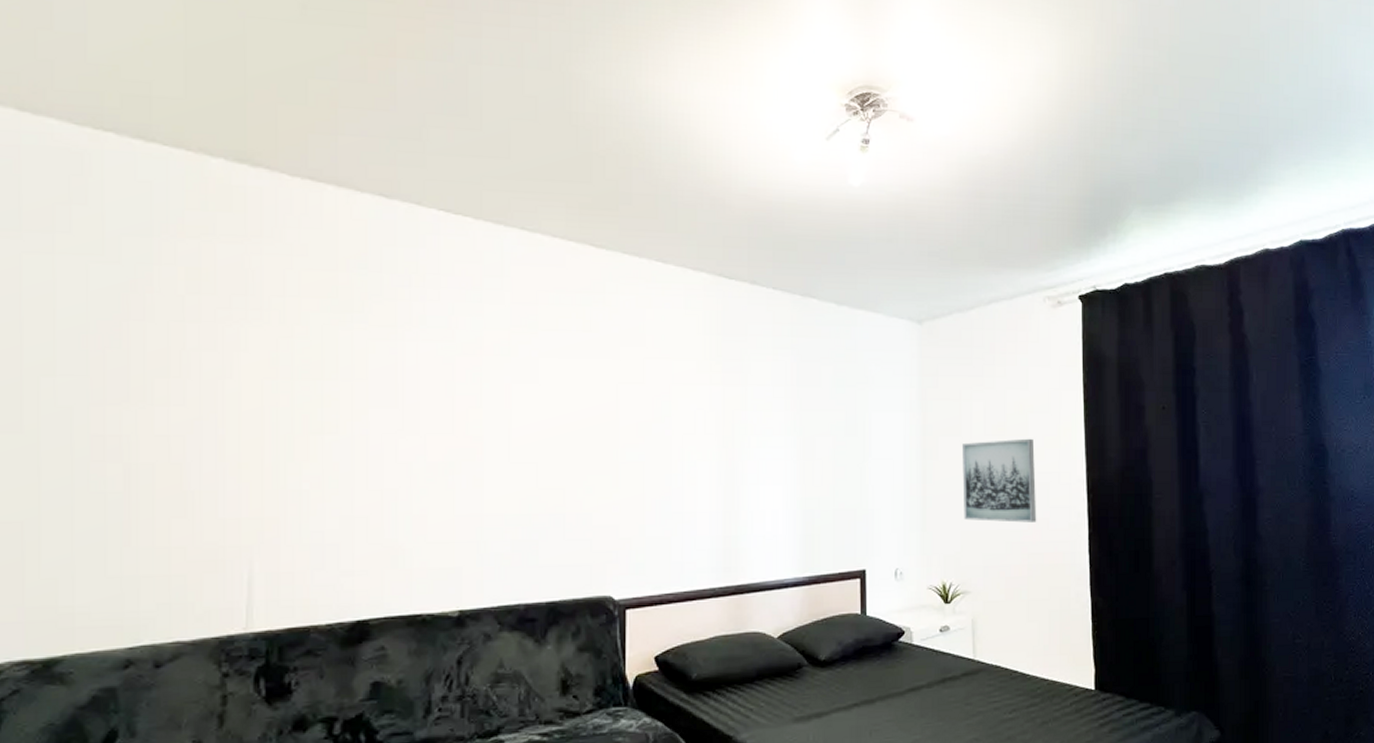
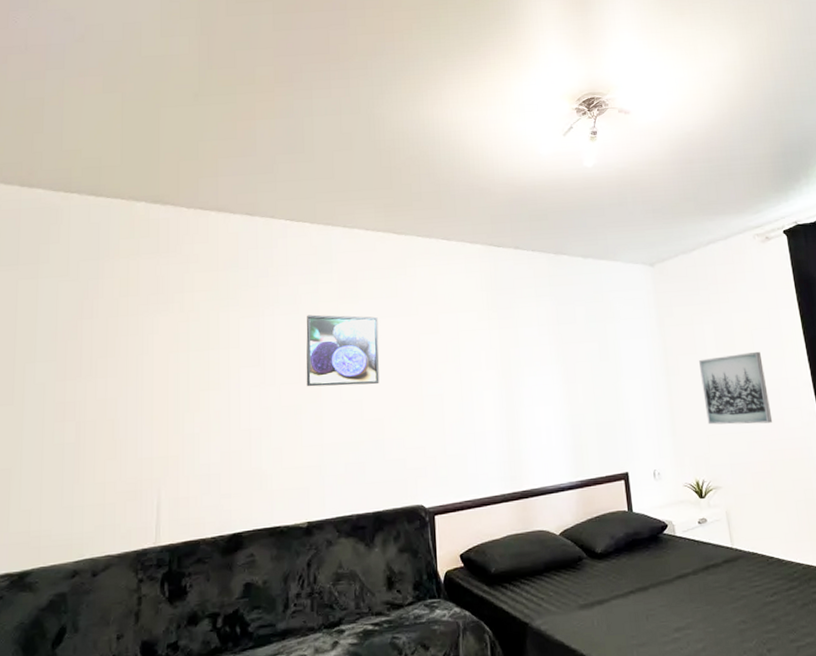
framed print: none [462,344,564,444] -> present [306,314,379,387]

